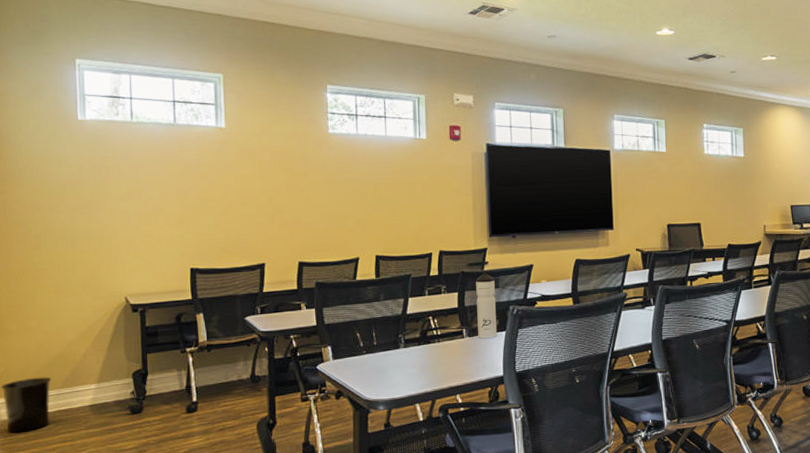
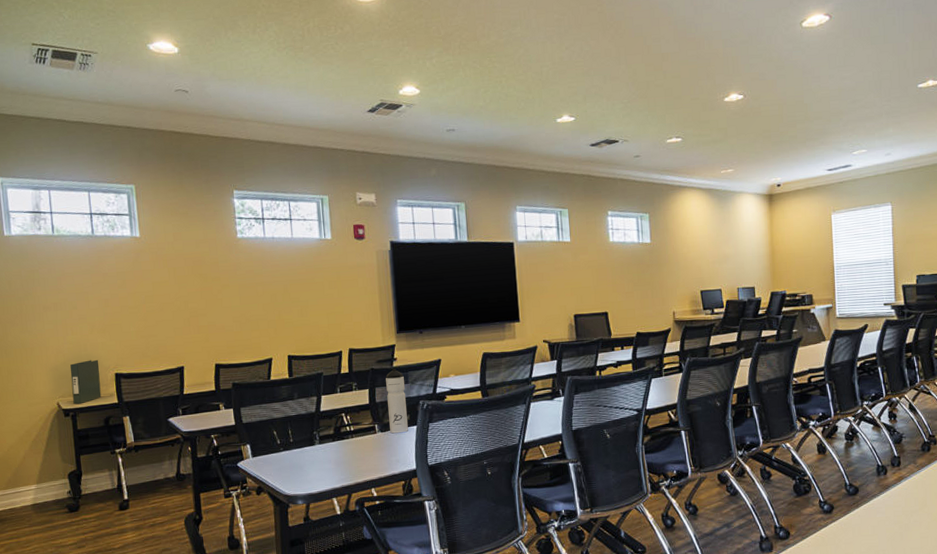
binder: none [141,253,174,300] -> present [70,359,102,405]

